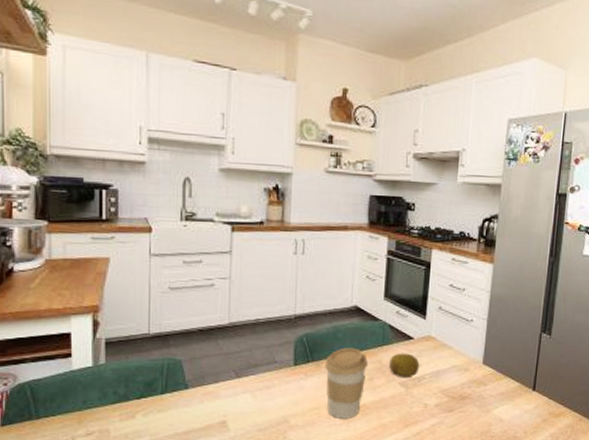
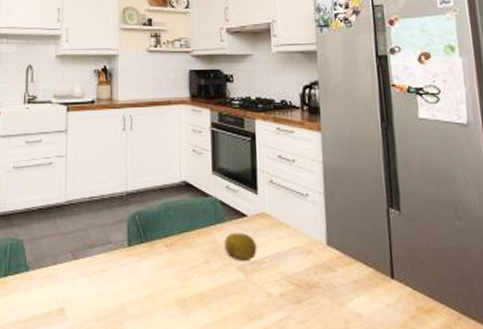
coffee cup: present [325,347,368,419] -> none [159,226,202,309]

